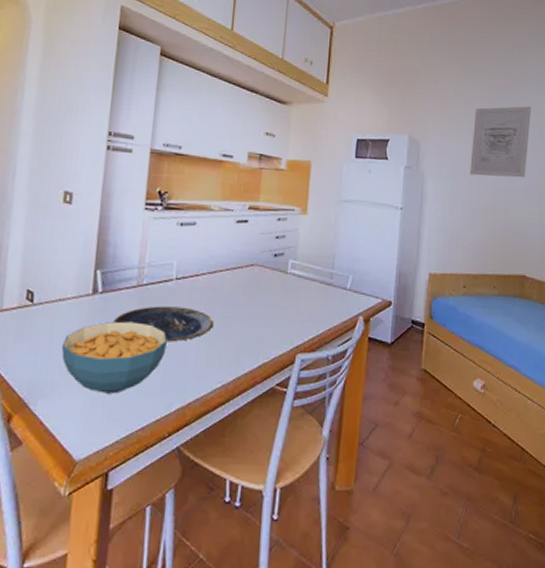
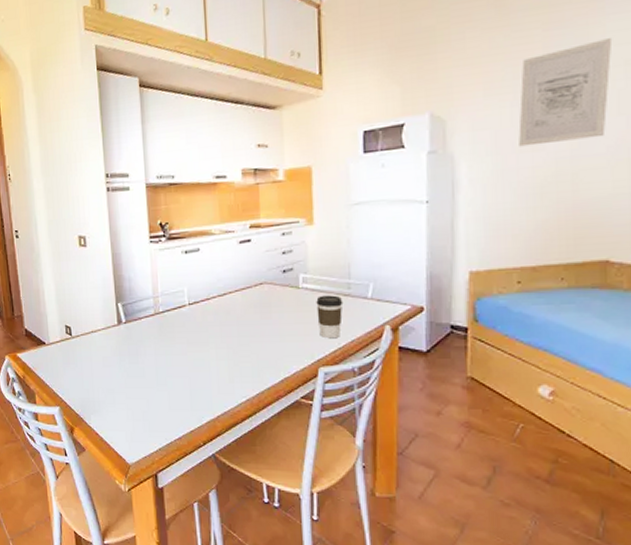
cereal bowl: present [61,321,167,394] -> none [101,346,190,409]
plate: present [113,306,214,342] -> none [139,330,231,362]
coffee cup: none [300,282,325,326] -> present [316,295,343,339]

